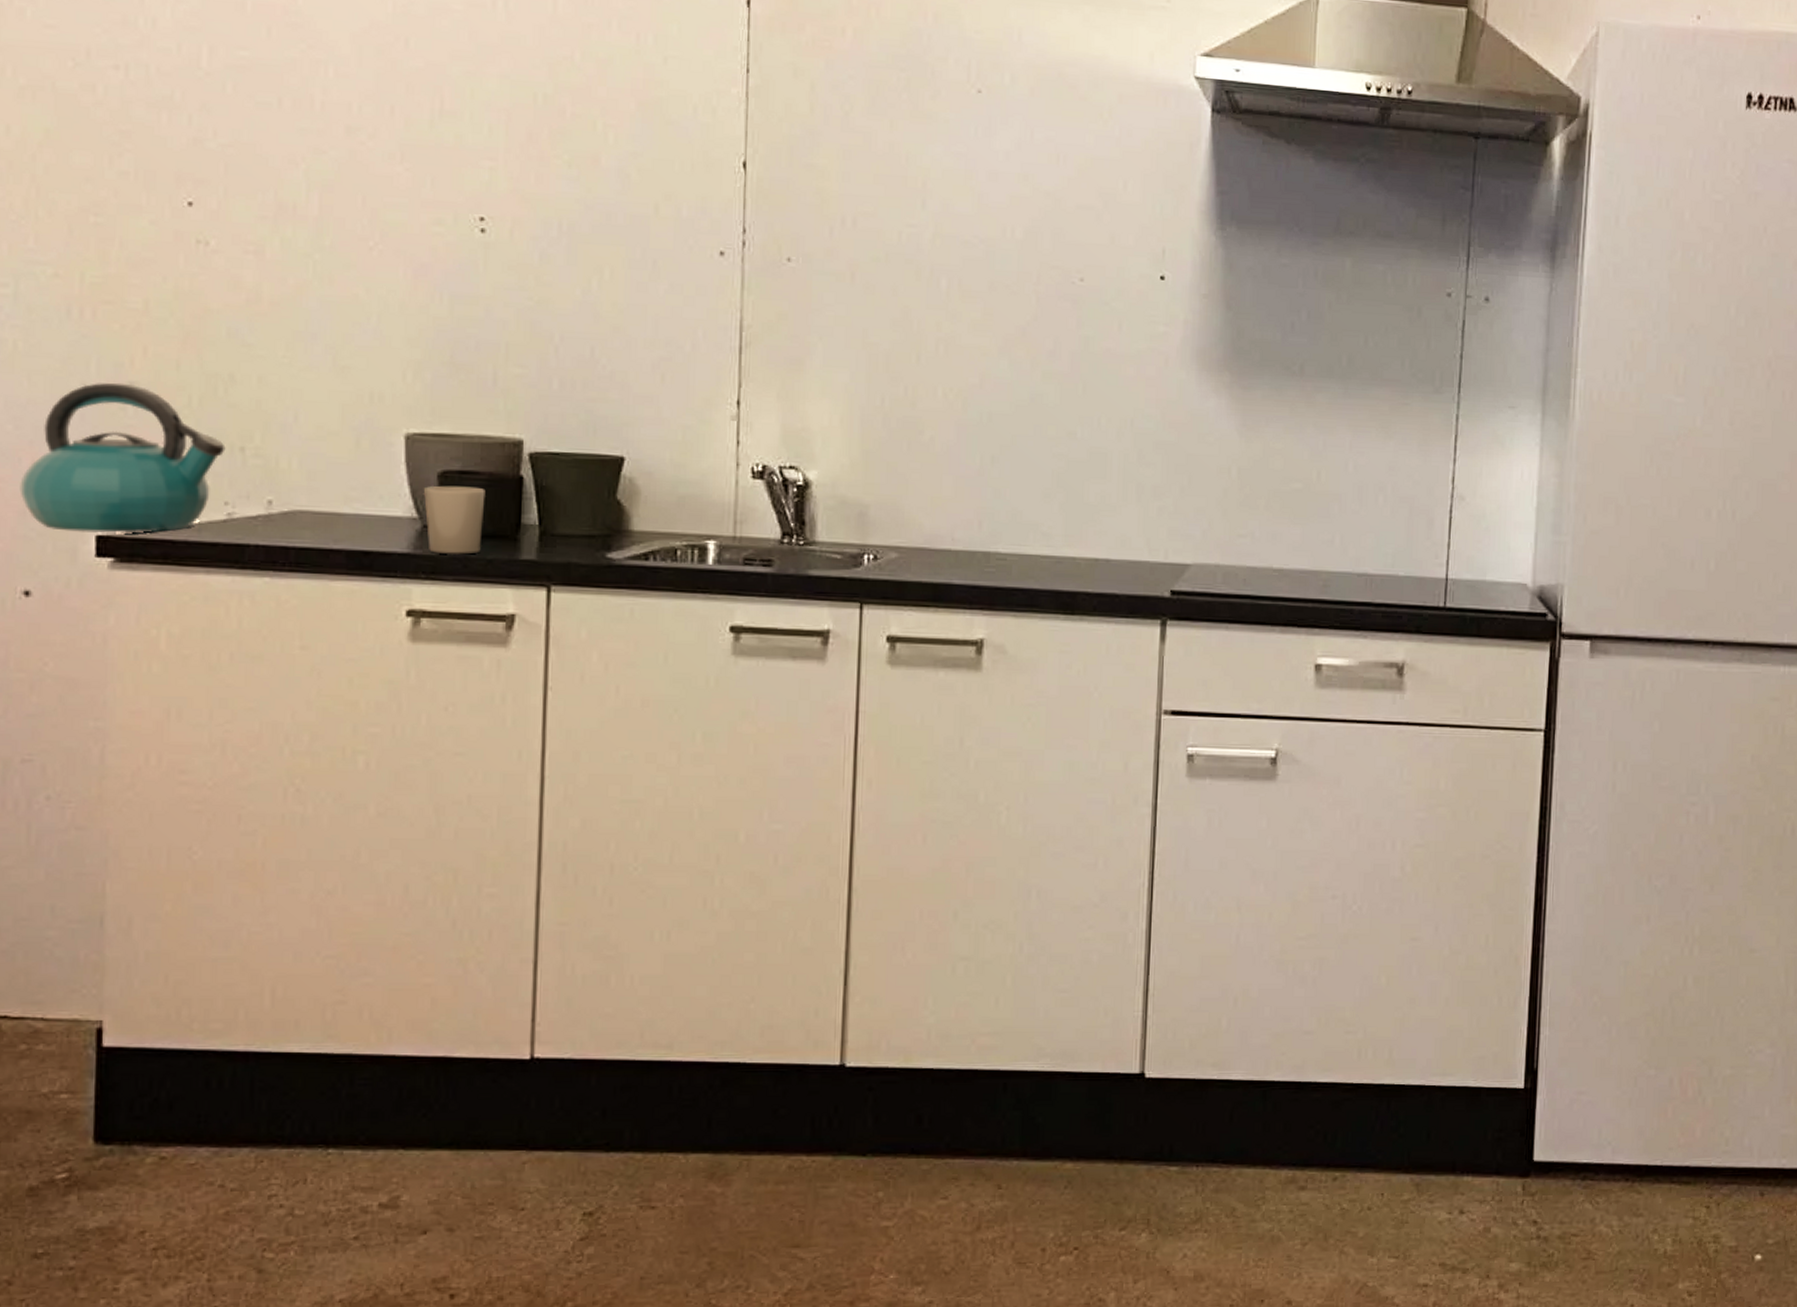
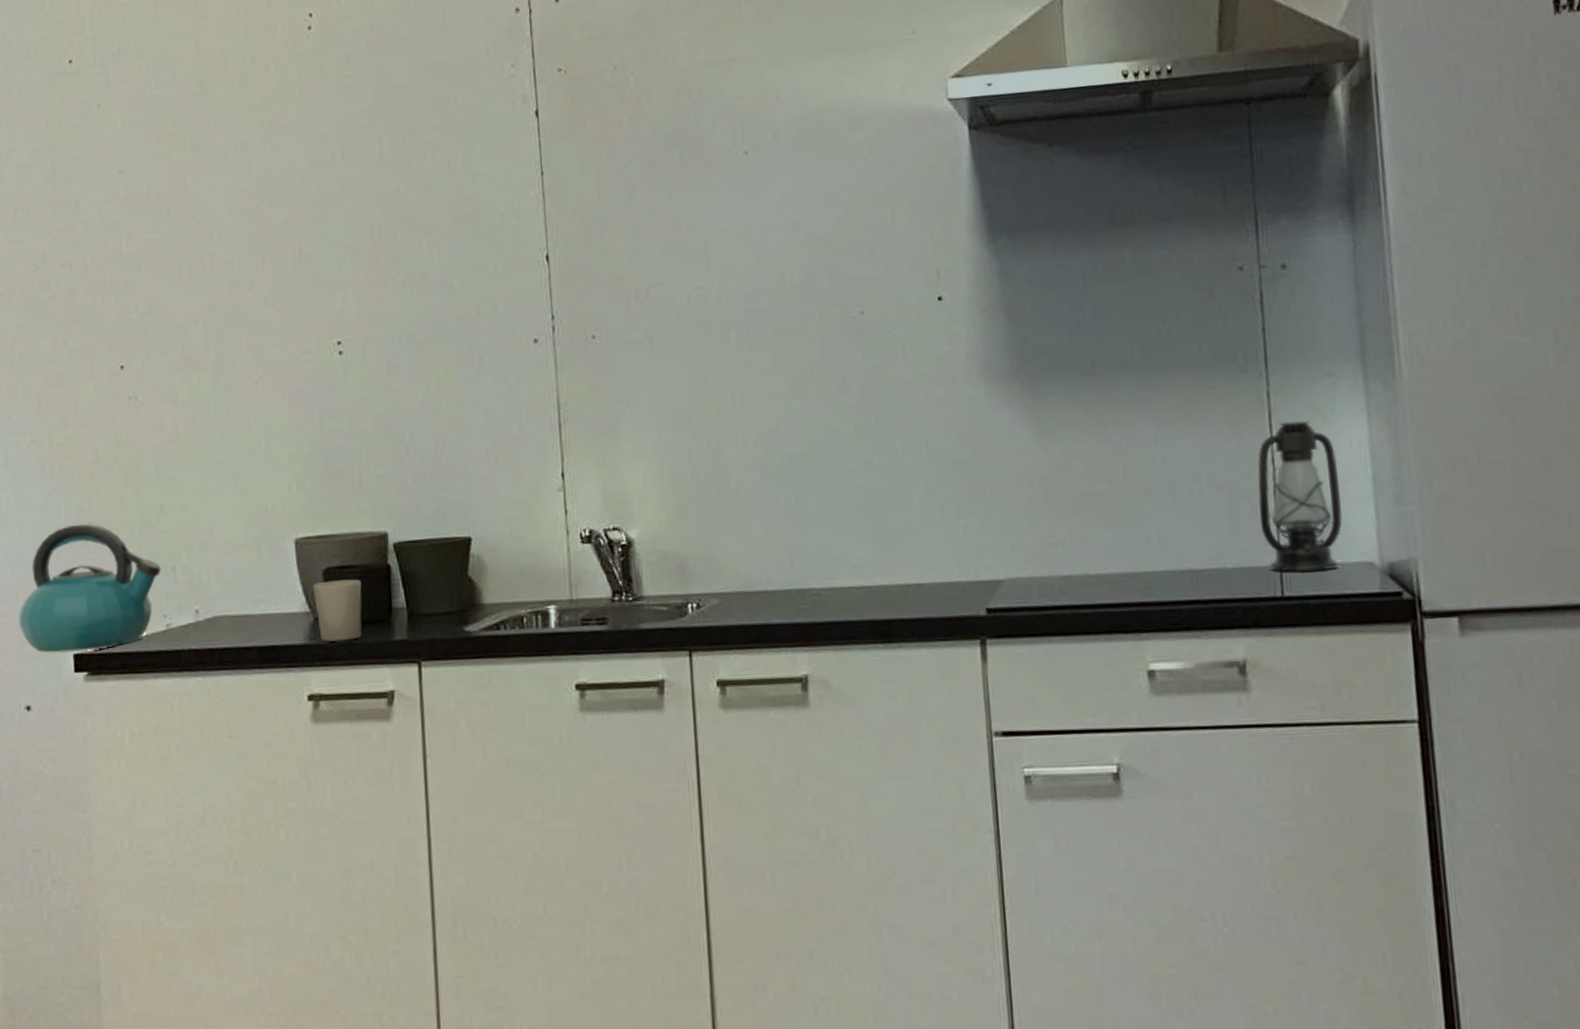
oil lamp: none [1434,446,1509,586] -> present [1257,420,1342,572]

